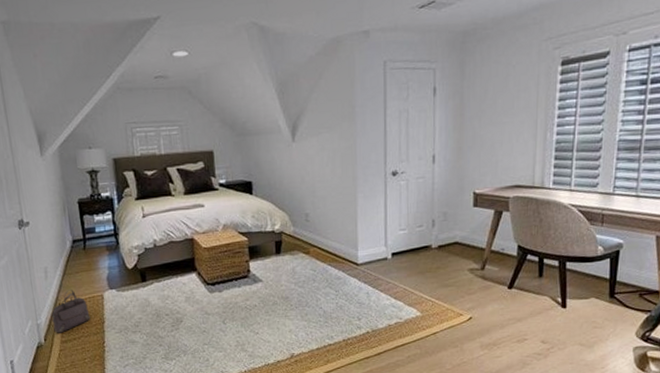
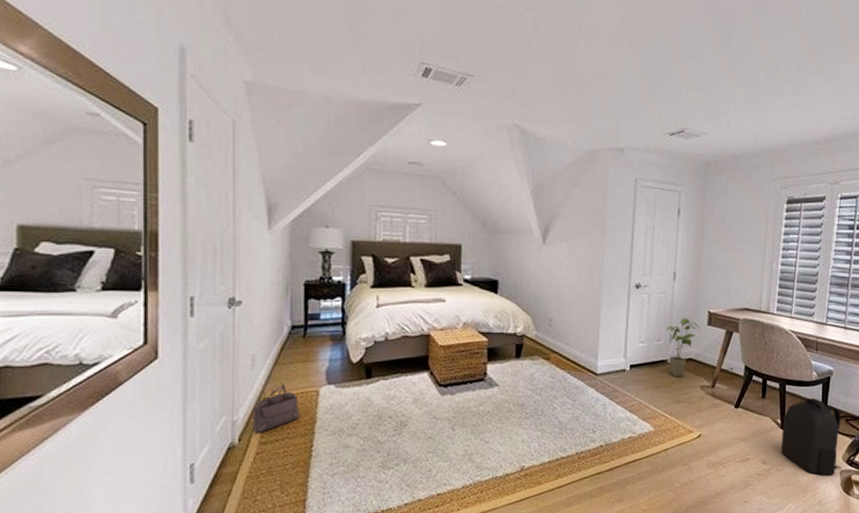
house plant: none [427,200,464,262] -> present [665,317,699,377]
backpack: none [562,274,636,353] -> present [780,398,842,476]

